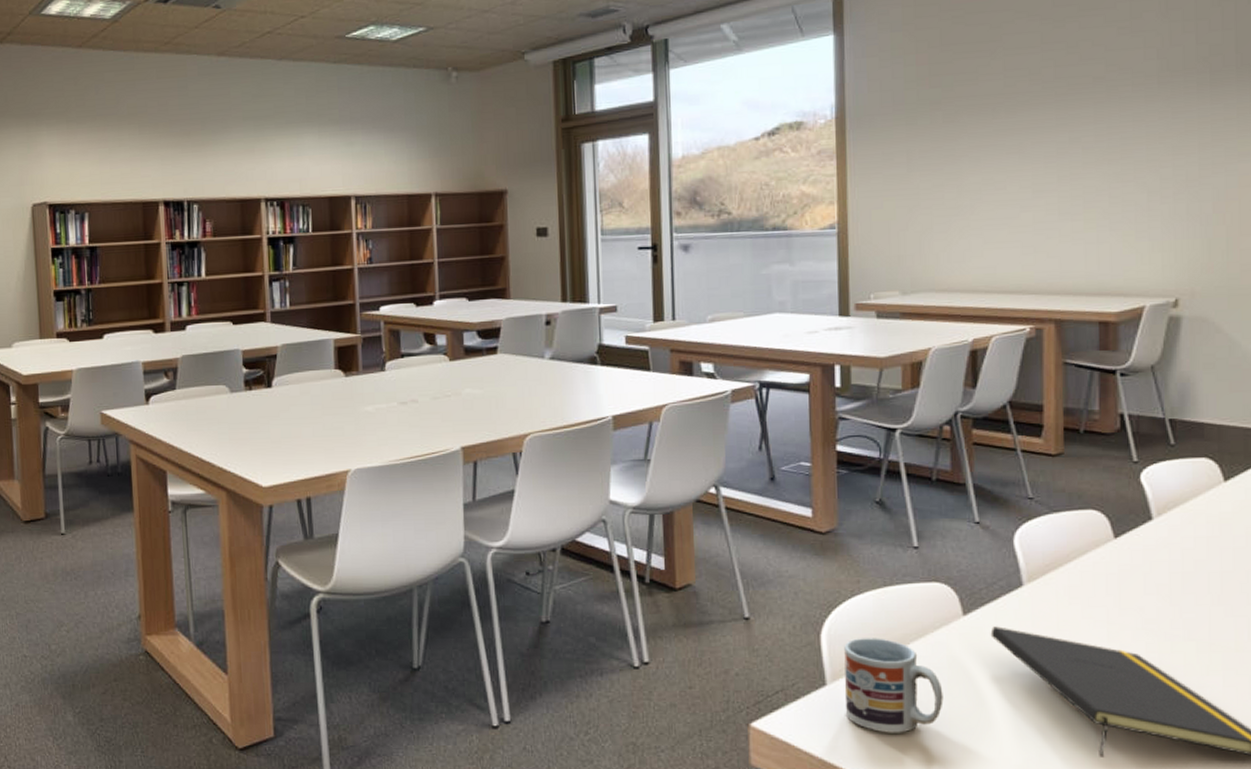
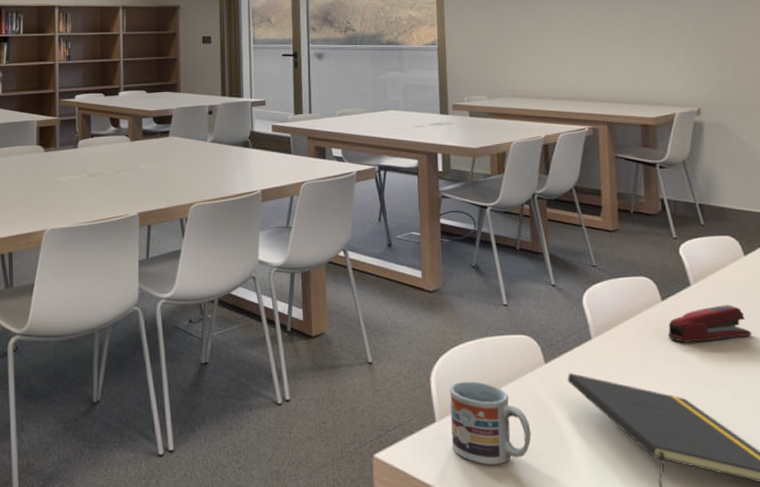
stapler: none [1120,542,1228,588] -> present [667,305,752,343]

